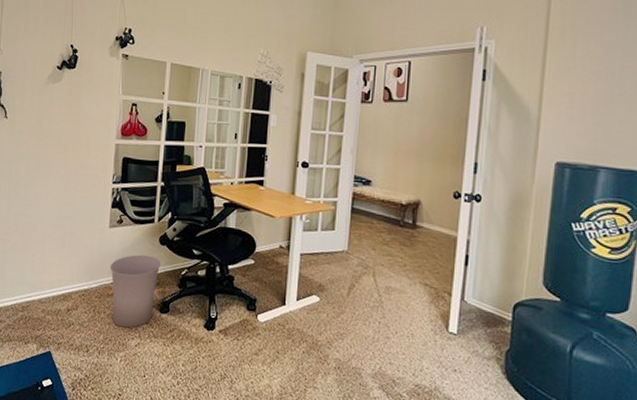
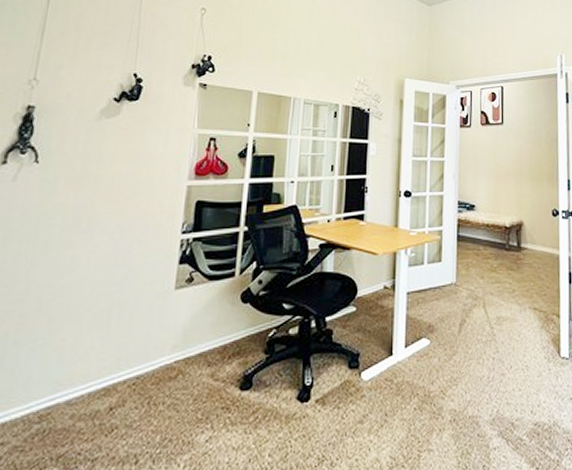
waste bin: present [110,254,161,328] -> none [173,318,243,420]

